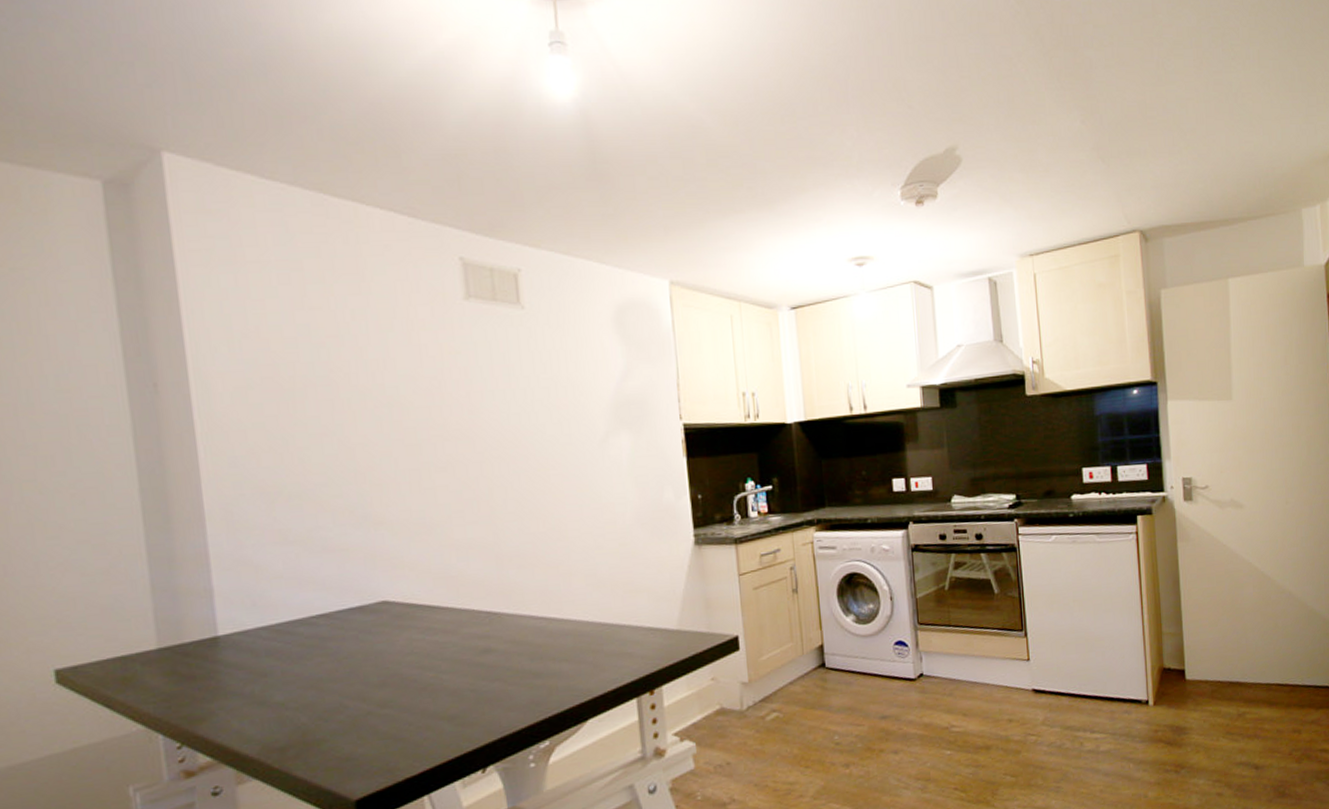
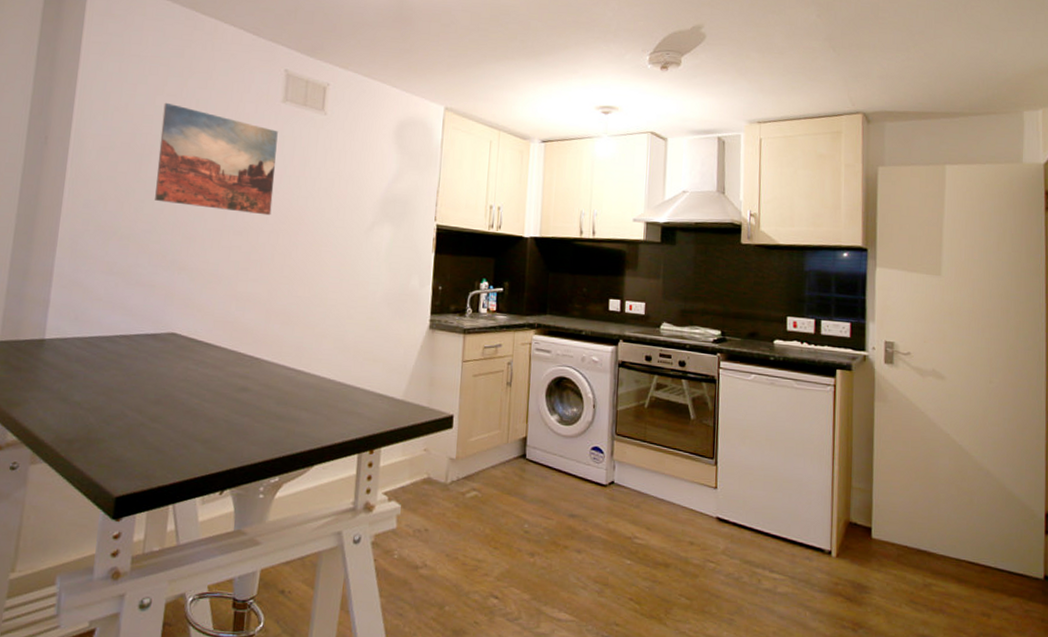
wall art: none [308,318,478,446] -> present [155,102,278,216]

